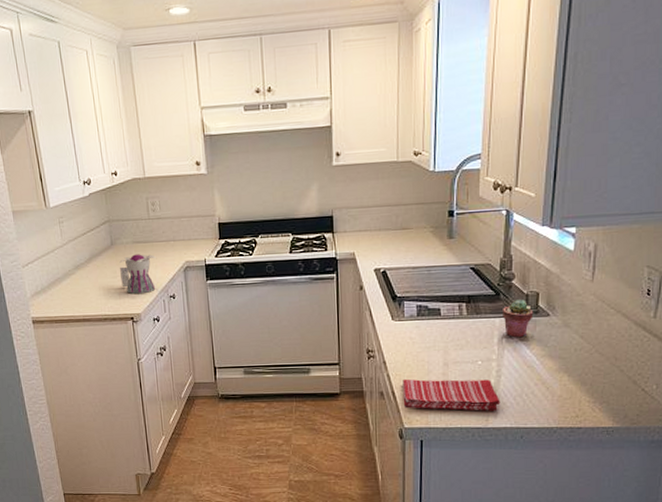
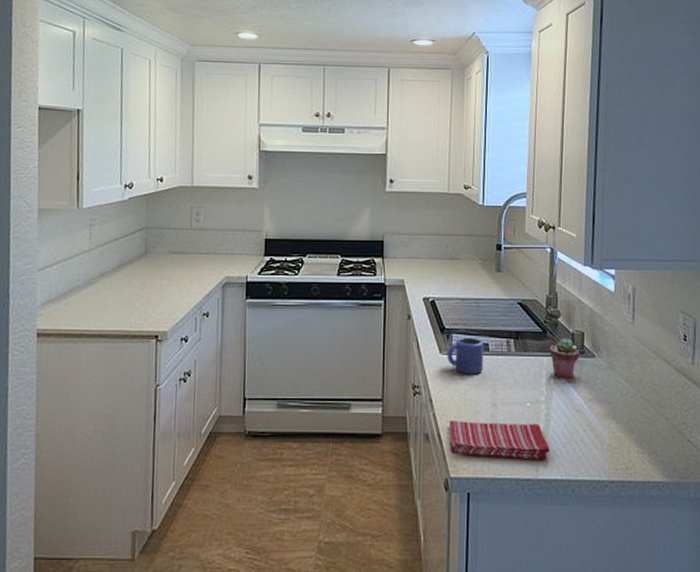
teapot: present [119,254,157,295] -> none [150,265,194,310]
mug: none [399,303,436,339] -> present [447,337,484,375]

